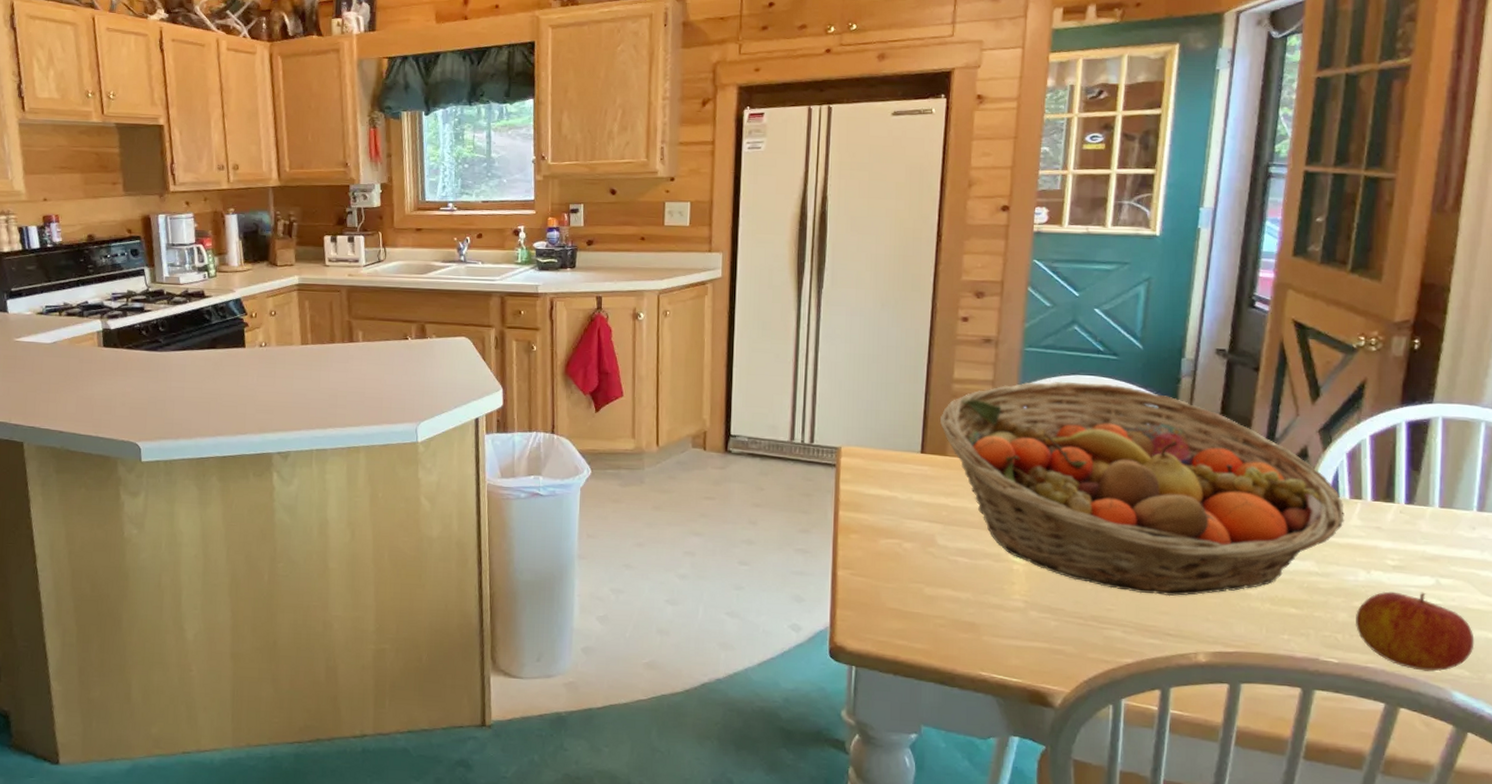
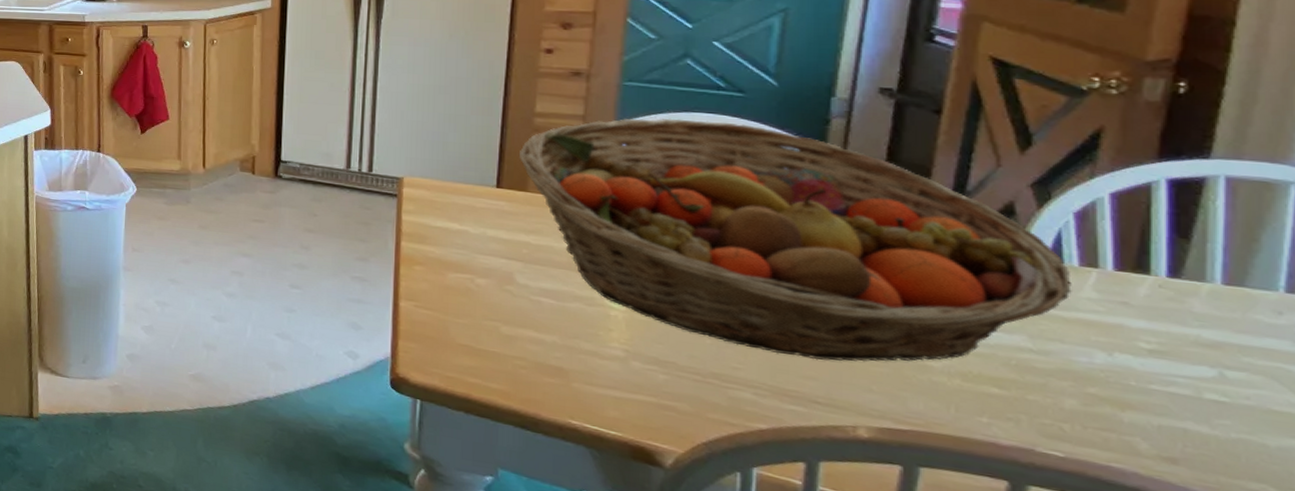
apple: present [1355,591,1475,672] -> none [1089,378,1284,483]

